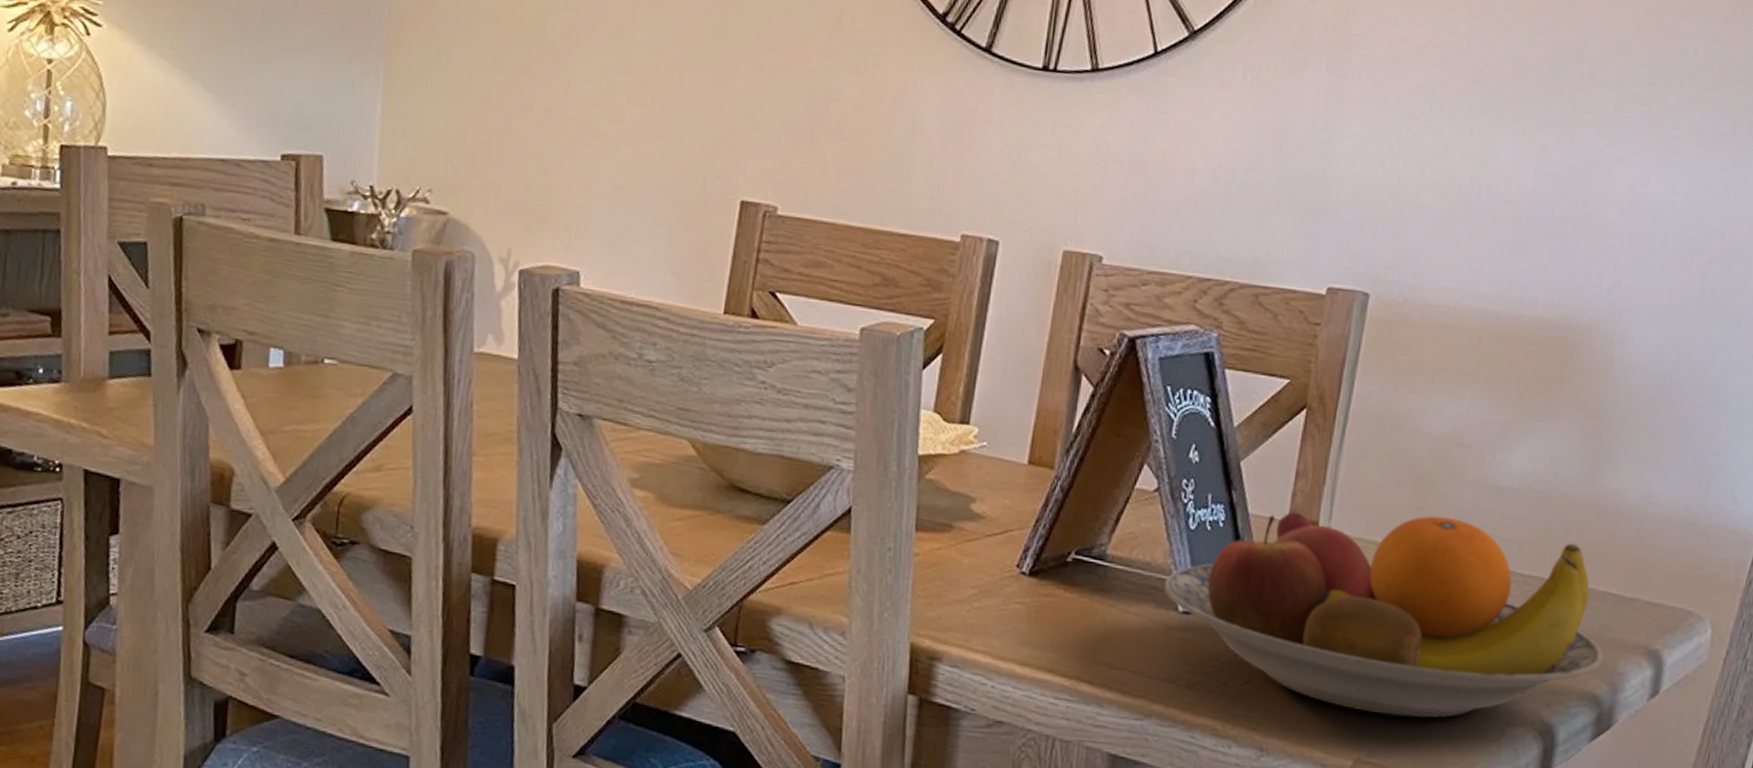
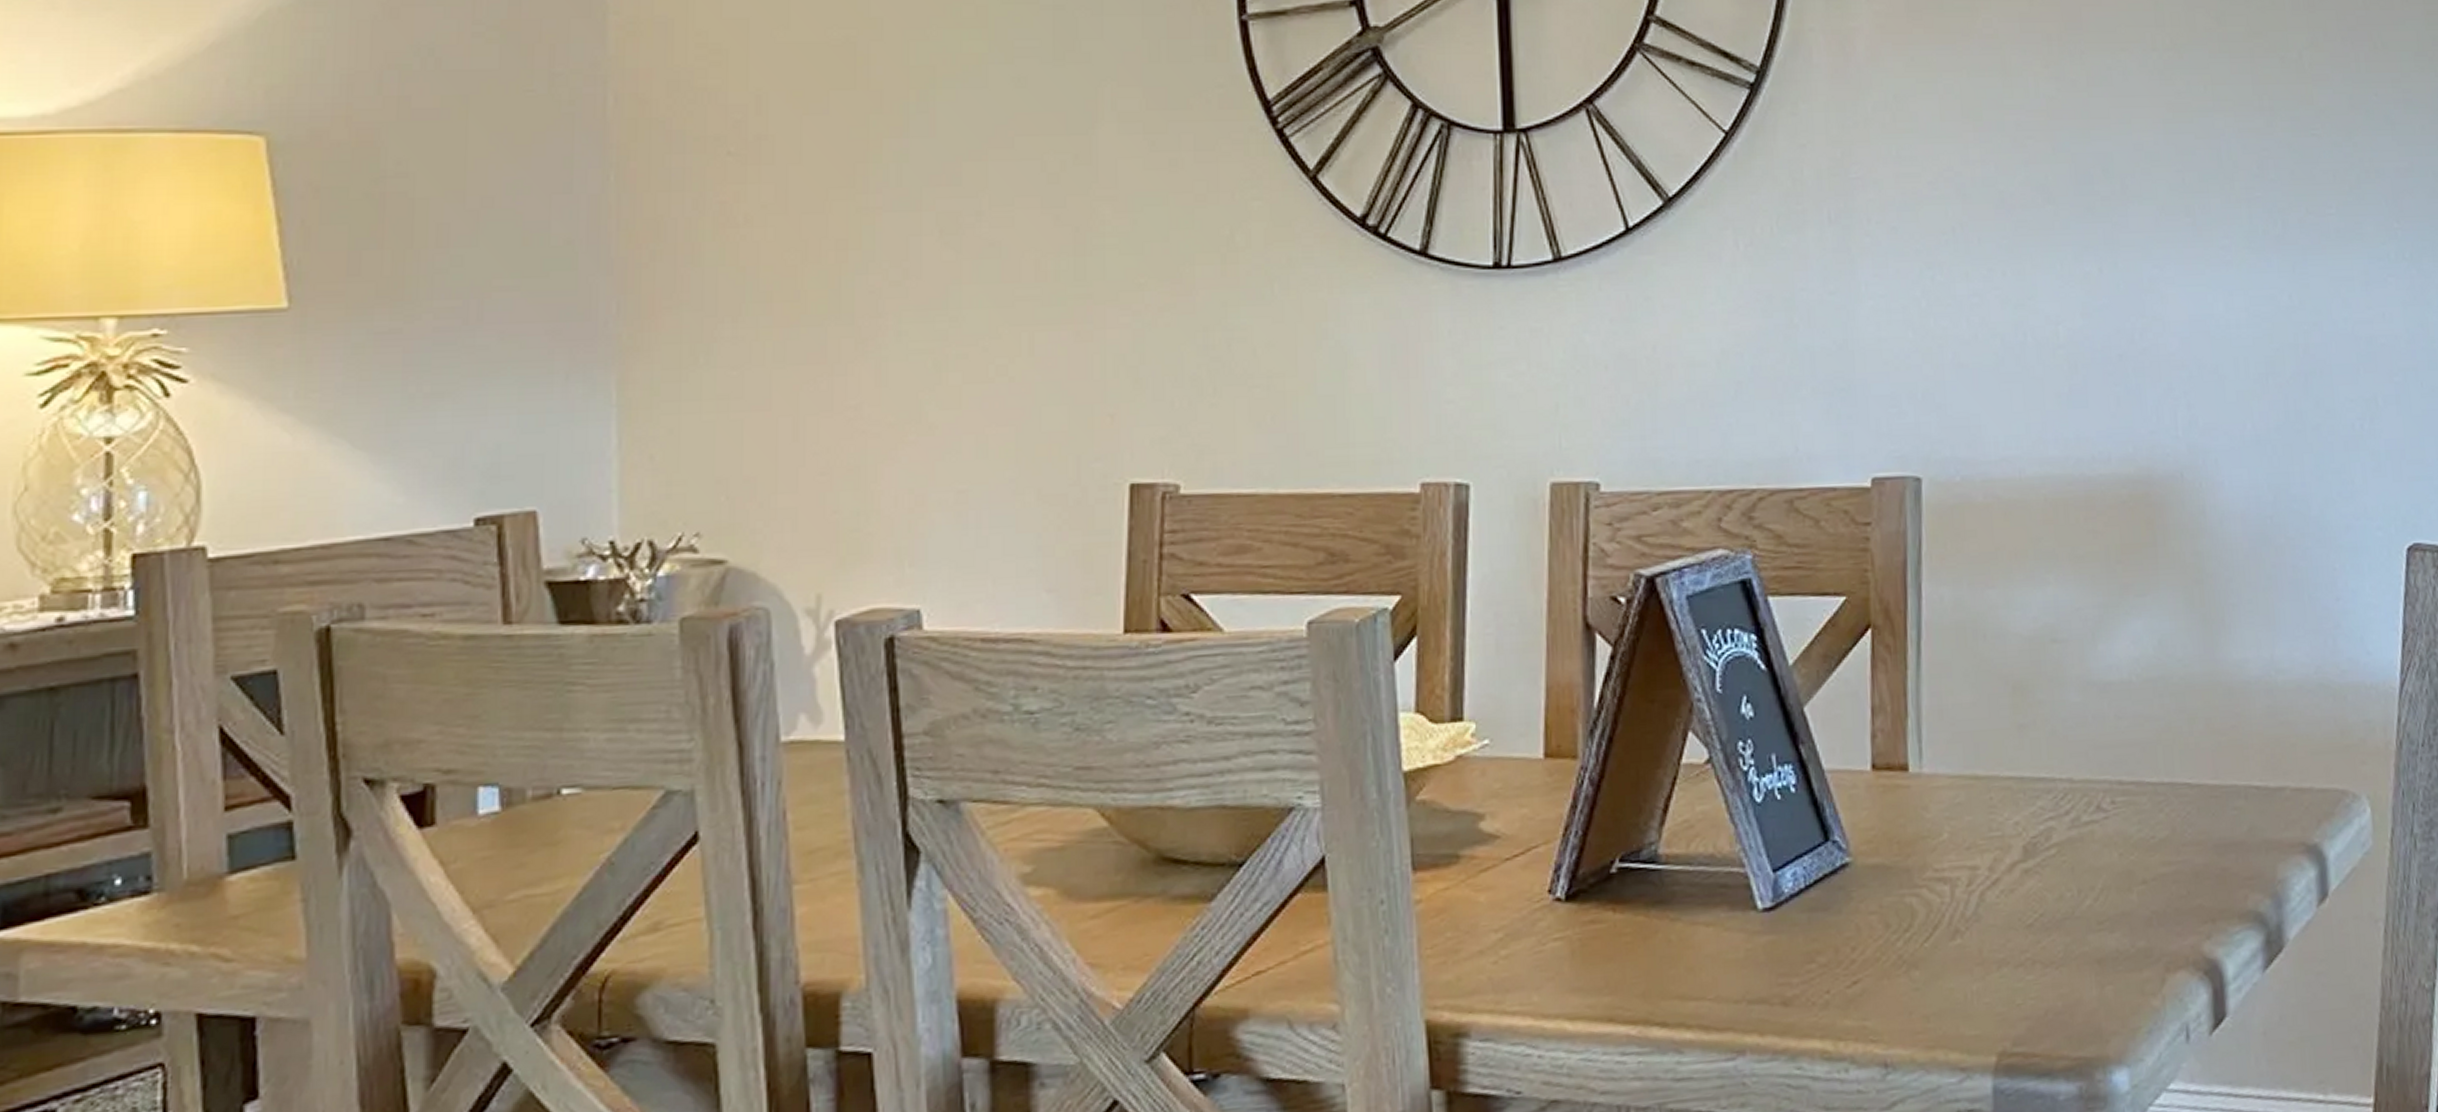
fruit bowl: present [1164,511,1604,719] -> none [1735,729,2260,991]

